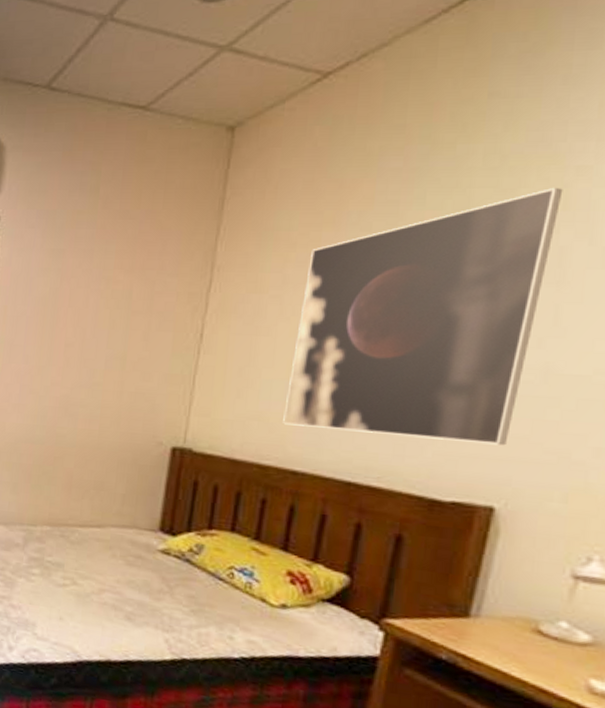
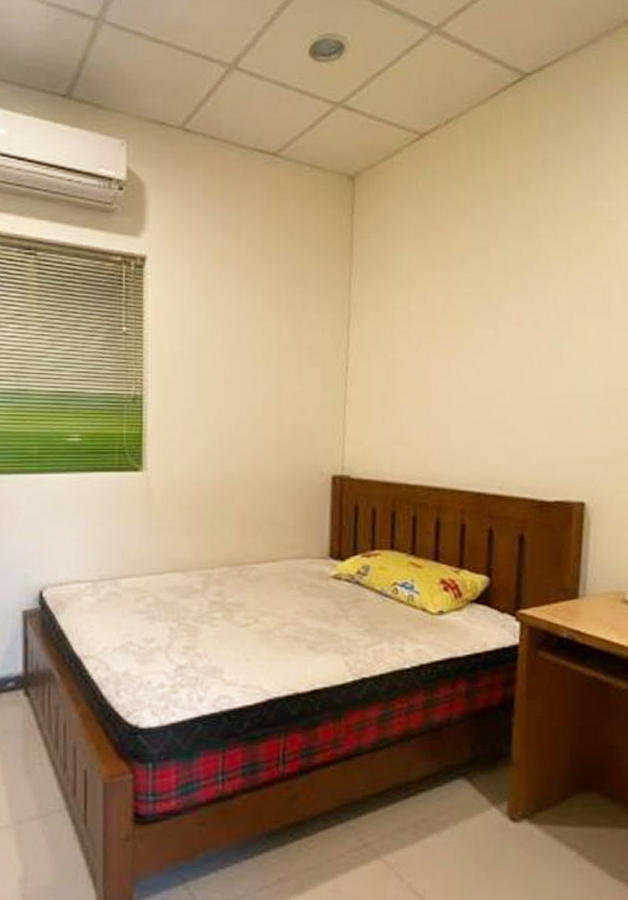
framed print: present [283,188,563,446] -> none [422,238,600,450]

